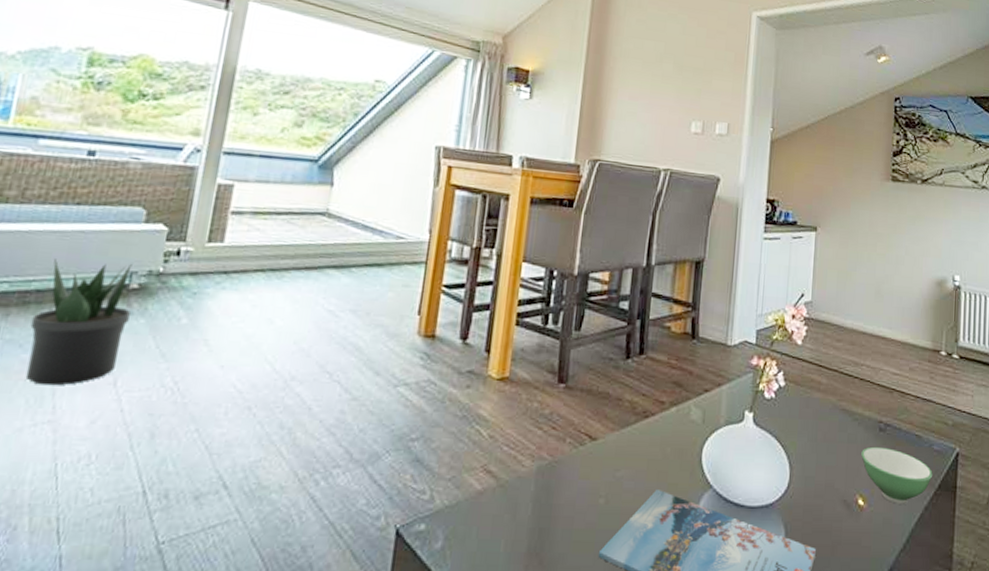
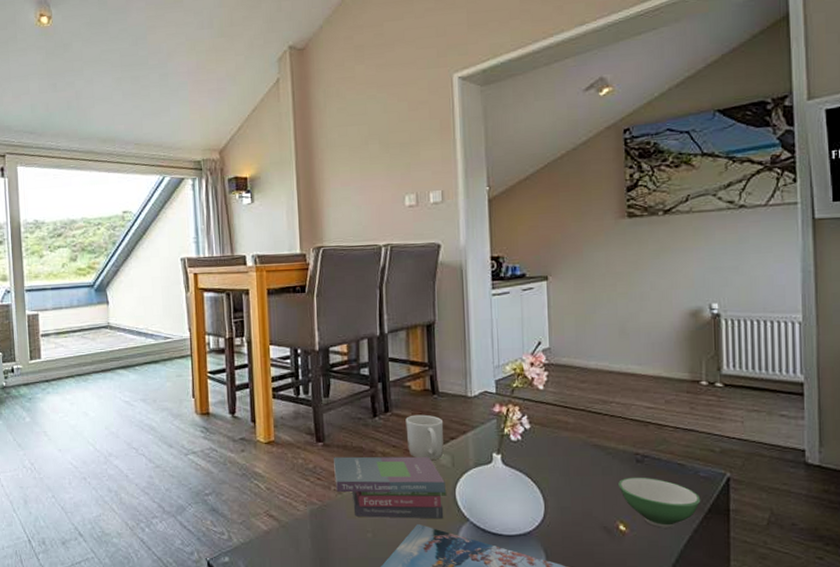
books: none [572,402,693,485] -> present [334,456,447,519]
mug: none [658,360,700,414] -> present [405,414,444,460]

